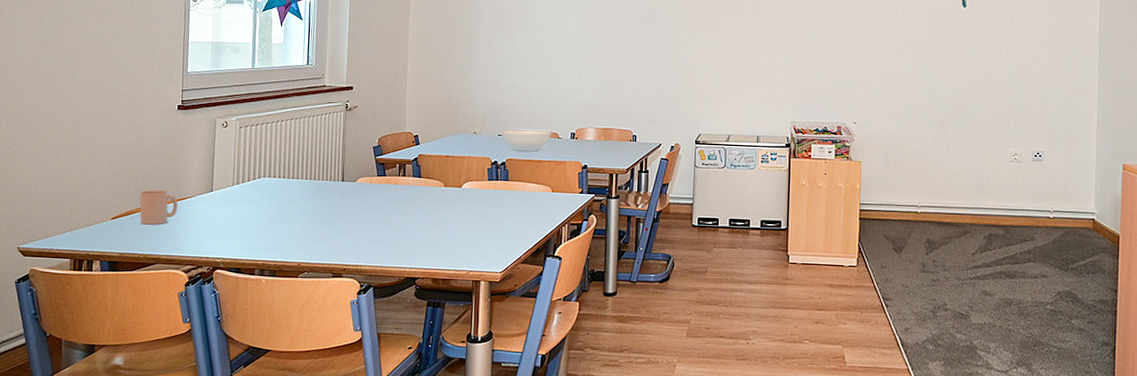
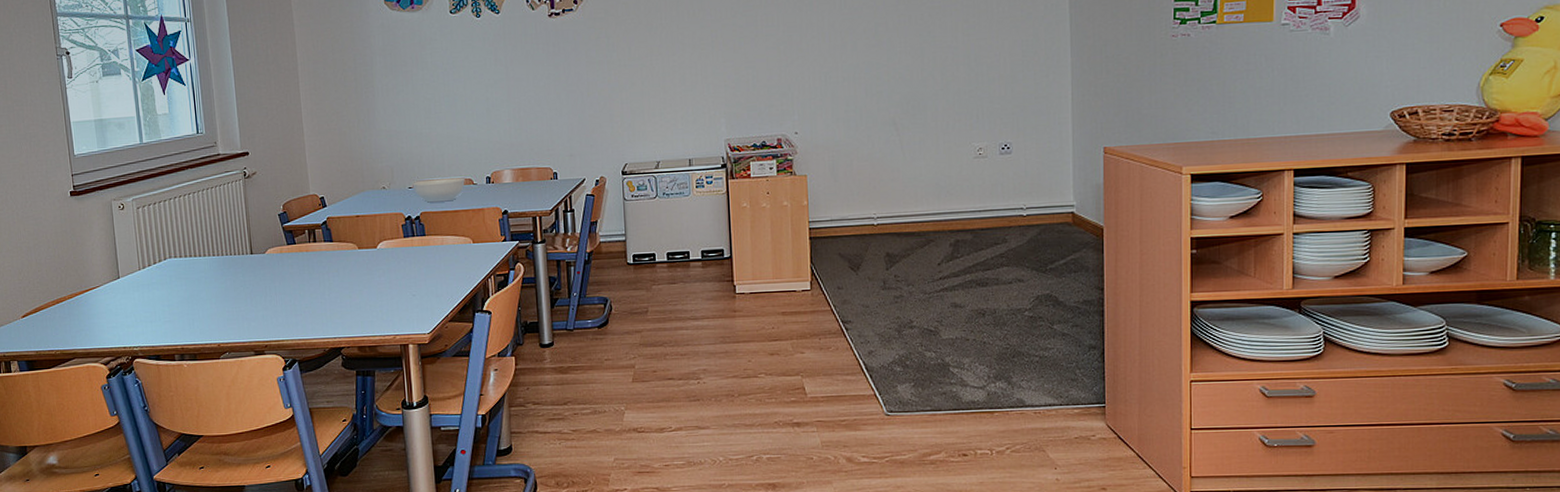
cup: present [139,189,178,225] -> none [46,281,87,320]

